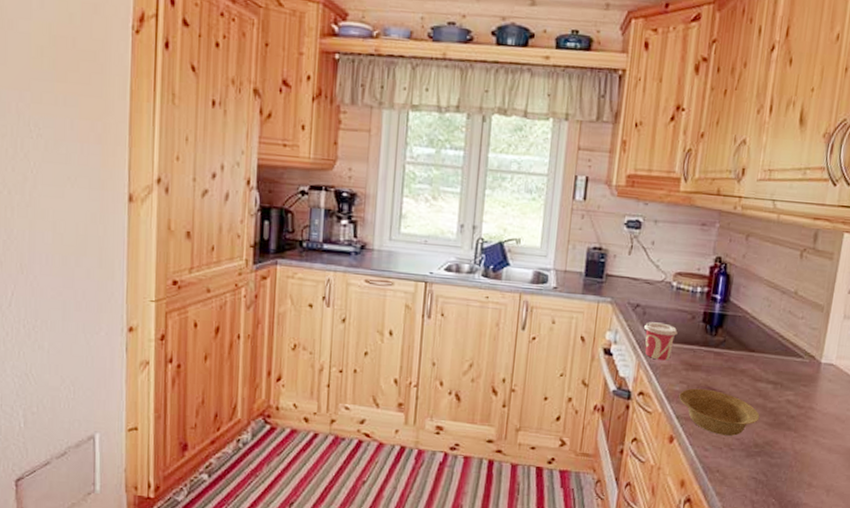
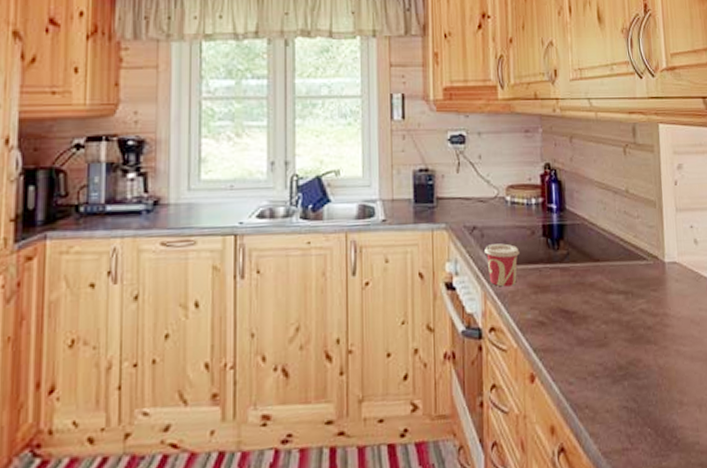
bowl: present [679,388,760,436] -> none [532,311,618,363]

